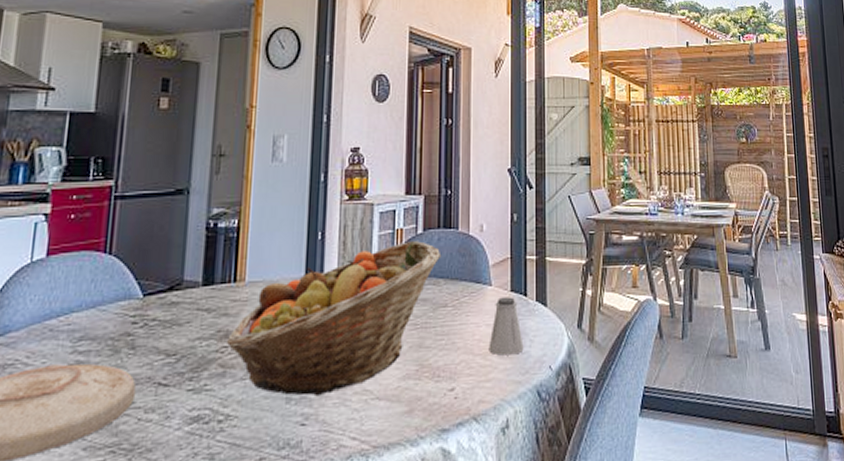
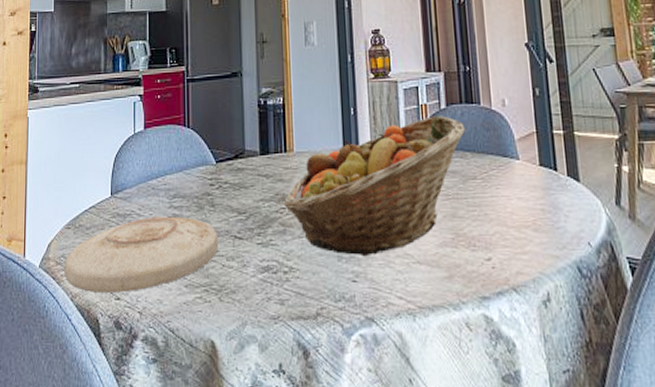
saltshaker: present [488,297,524,356] -> none [521,171,559,229]

